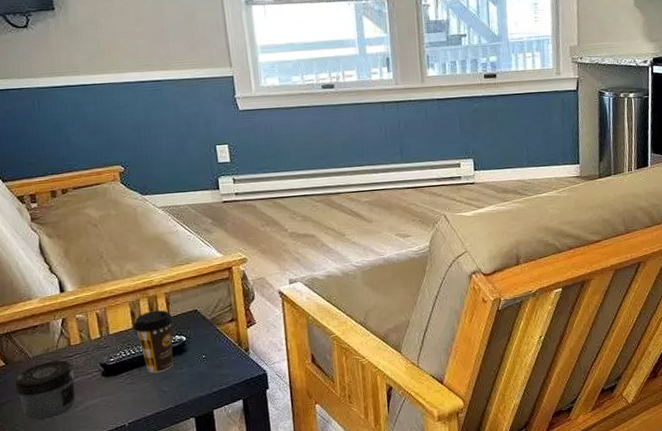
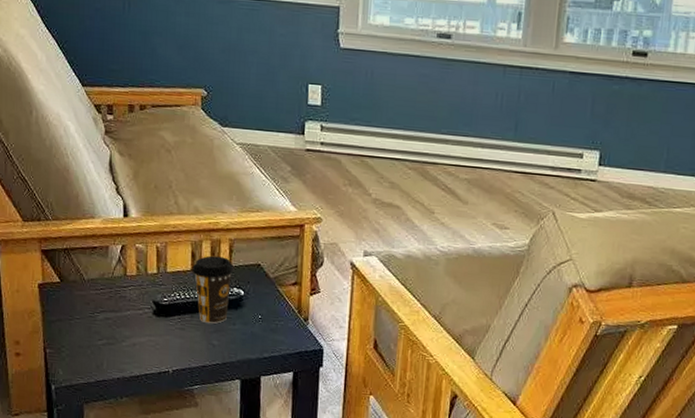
jar: present [14,360,76,420] -> none [66,287,127,346]

